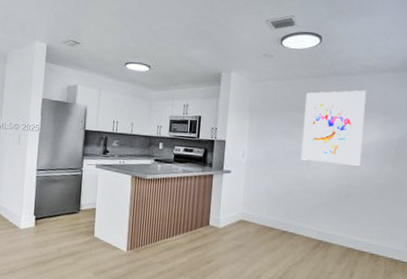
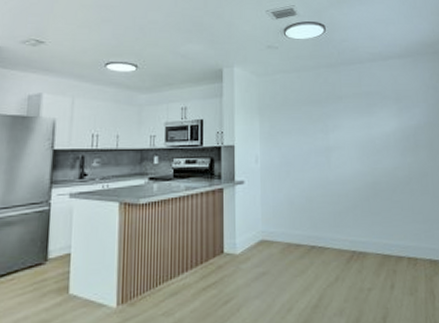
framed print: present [301,90,366,166] -> none [317,78,382,160]

